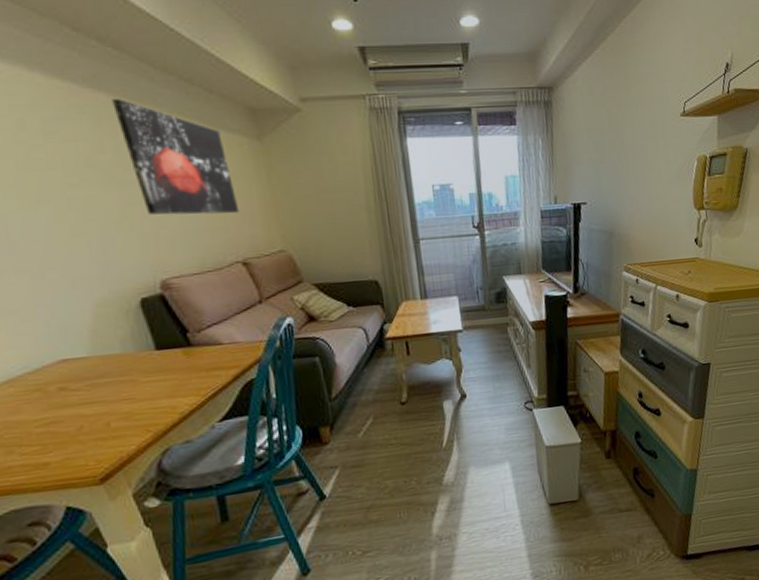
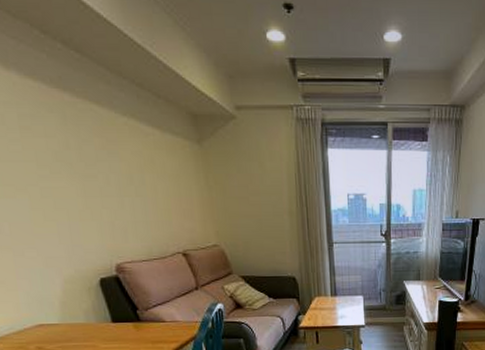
wall art: present [112,99,240,215] -> none [75,100,181,210]

